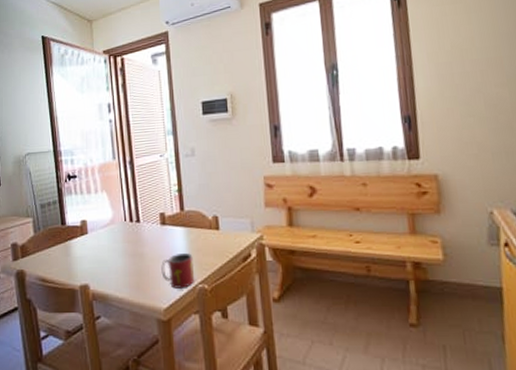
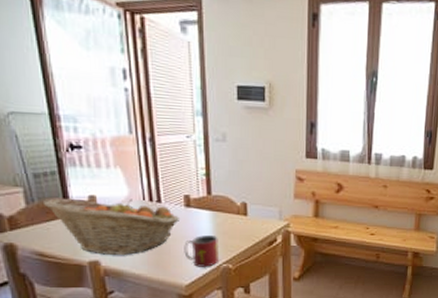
fruit basket: none [46,220,156,279] -> present [42,198,179,256]

